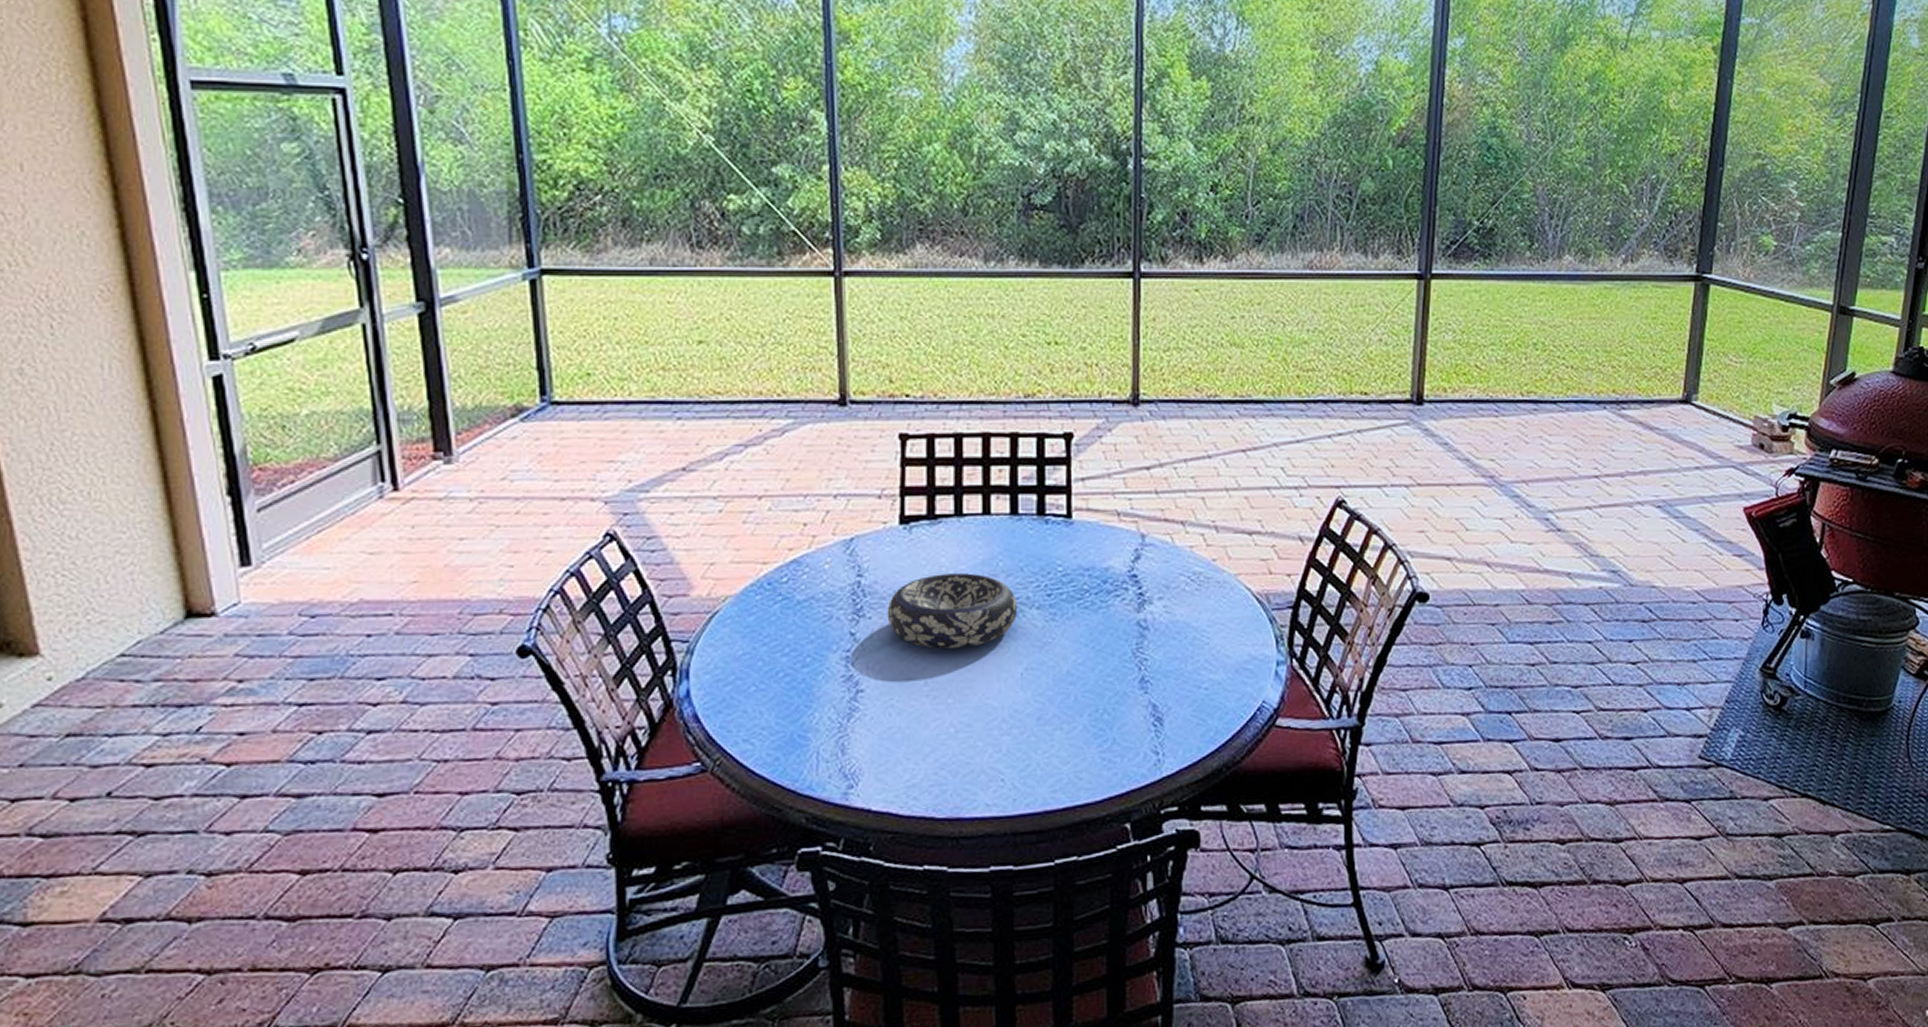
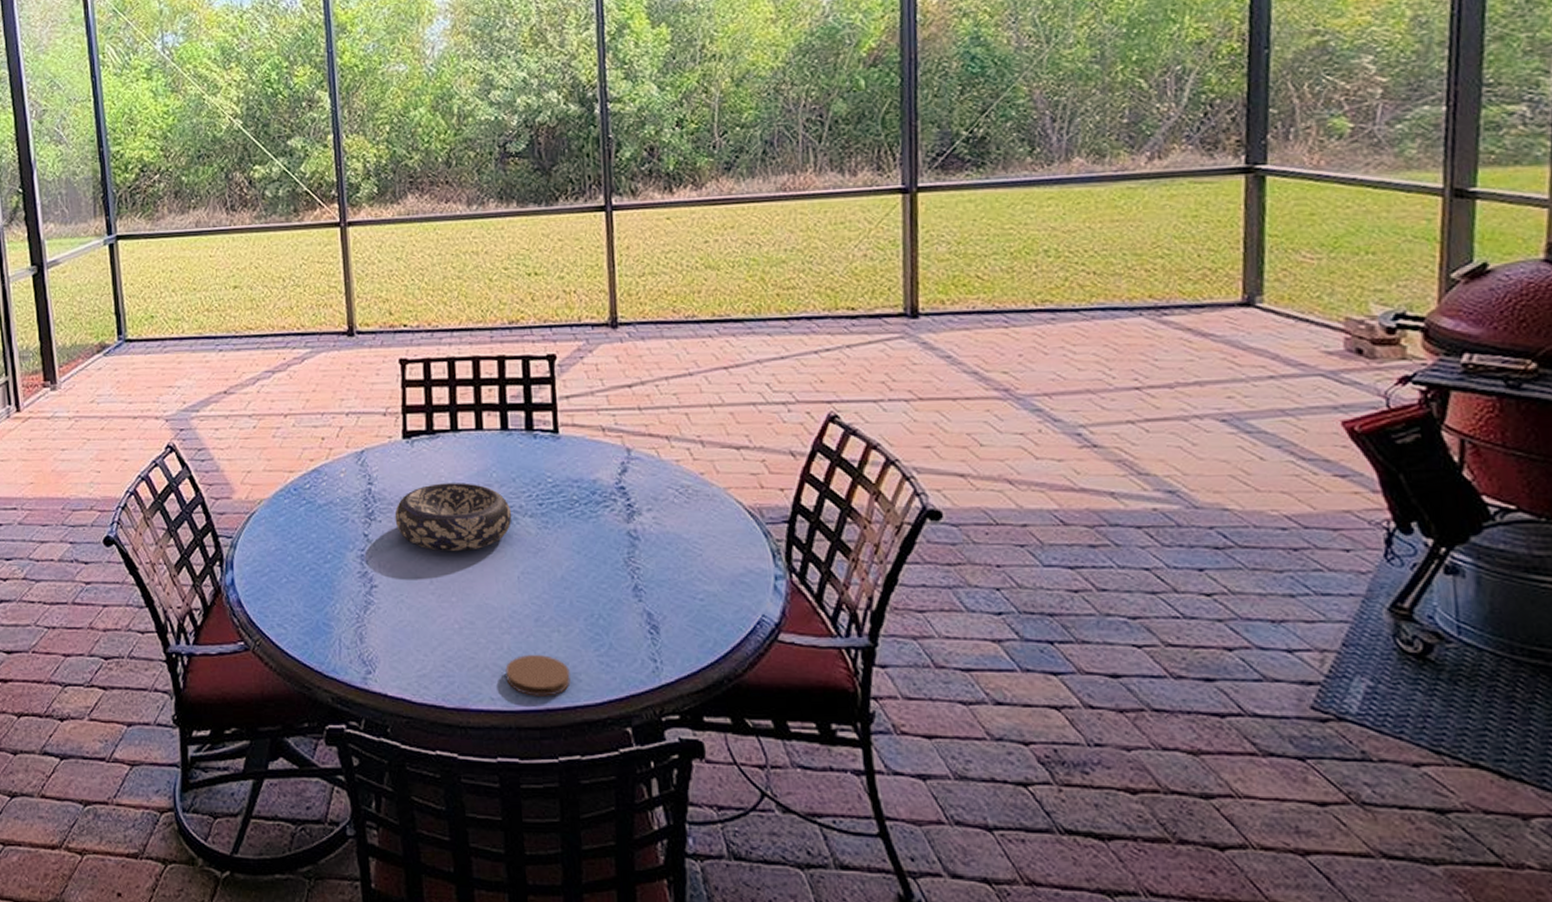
coaster: none [1003,755,1071,799] -> present [505,655,571,697]

